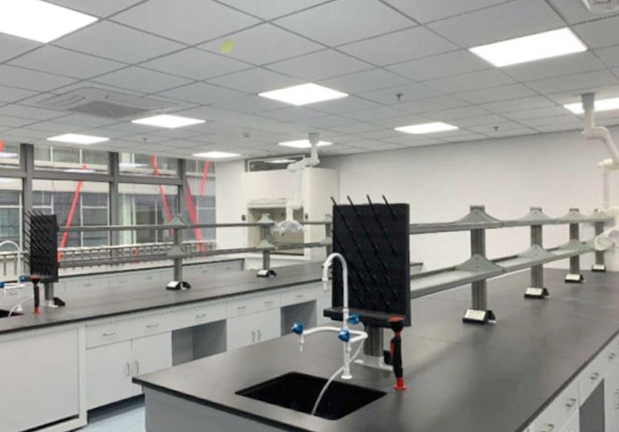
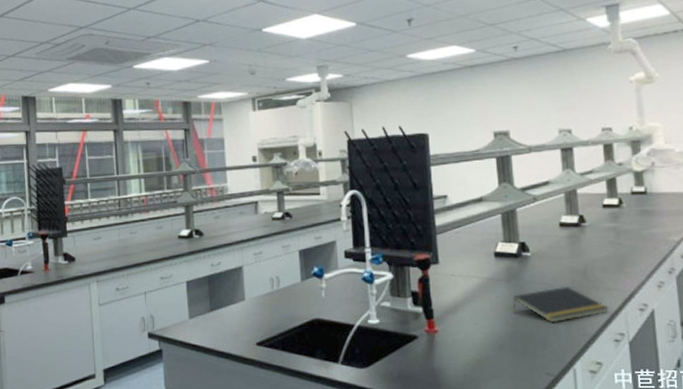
notepad: none [477,354,563,387] -> present [513,287,609,323]

